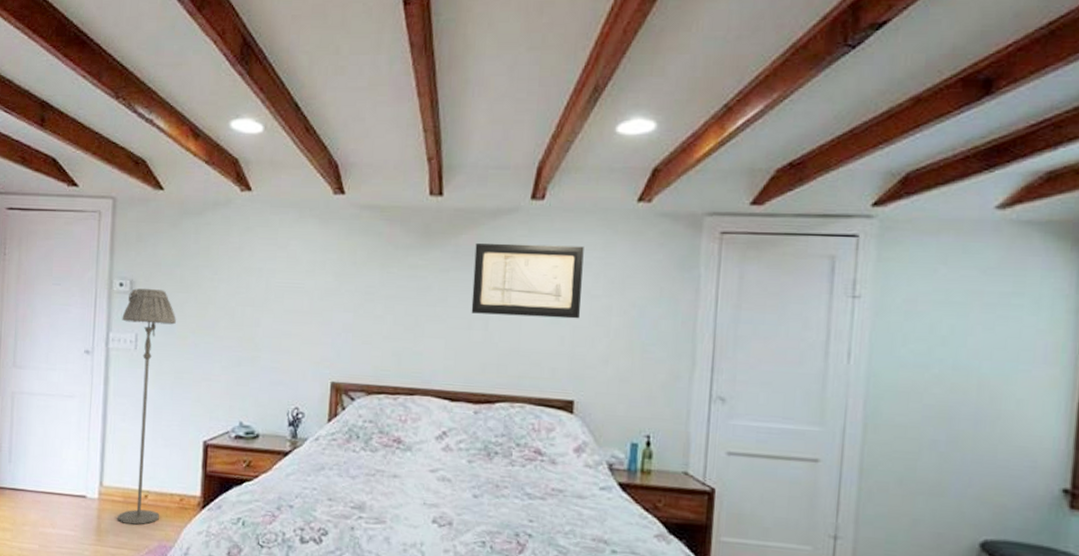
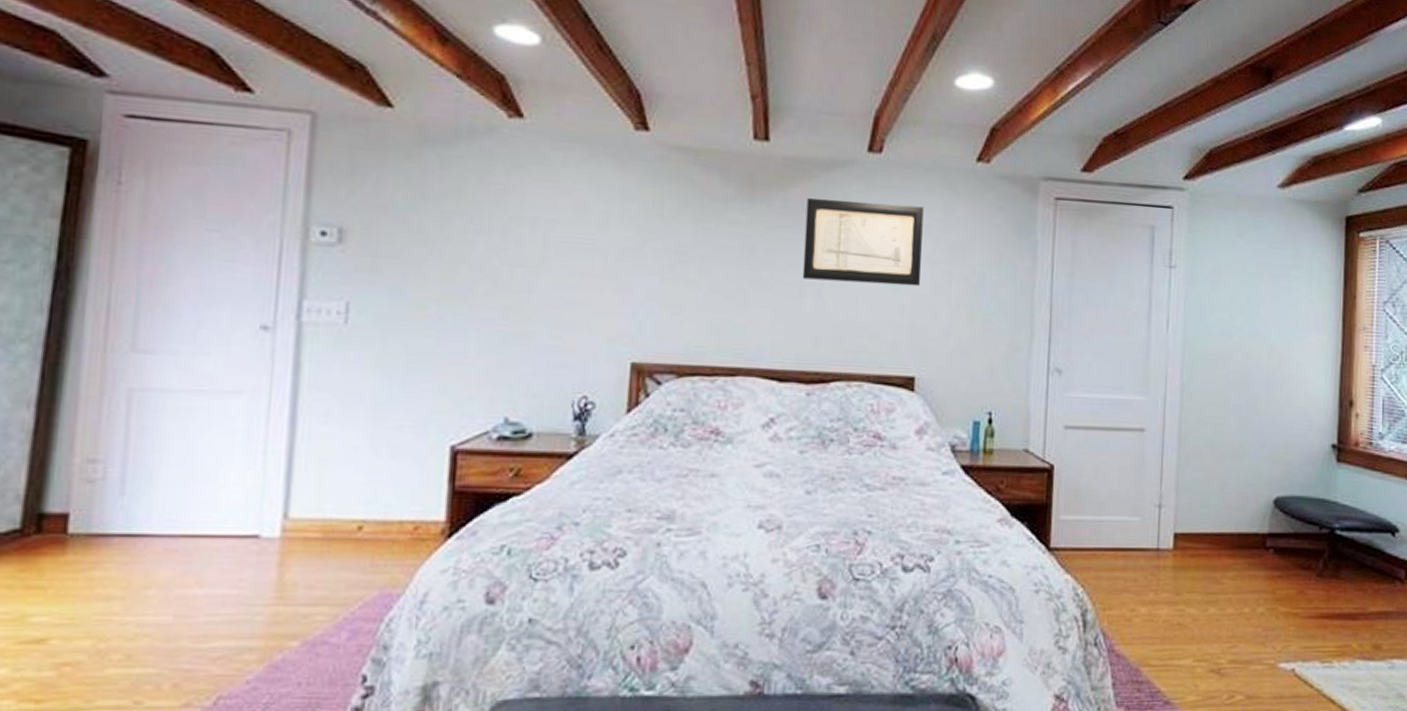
floor lamp: present [117,288,176,525] -> none [313,239,411,569]

